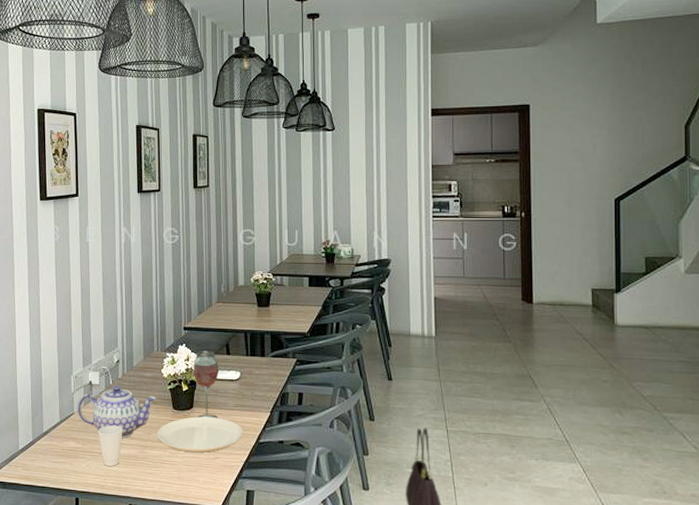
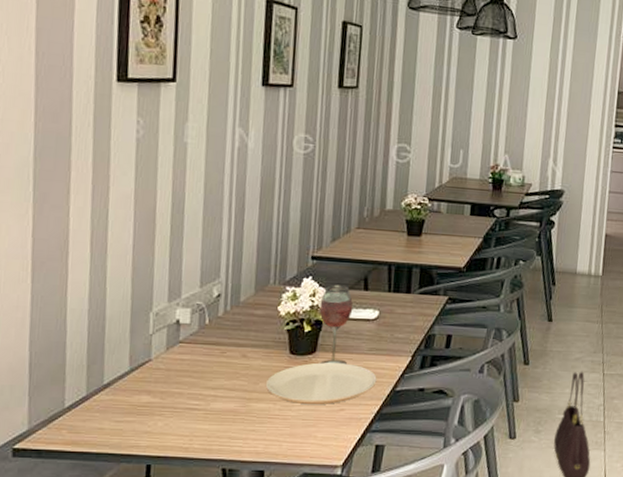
teapot: present [78,385,157,439] -> none [156,325,269,391]
cup: present [97,425,123,467] -> none [183,374,220,425]

